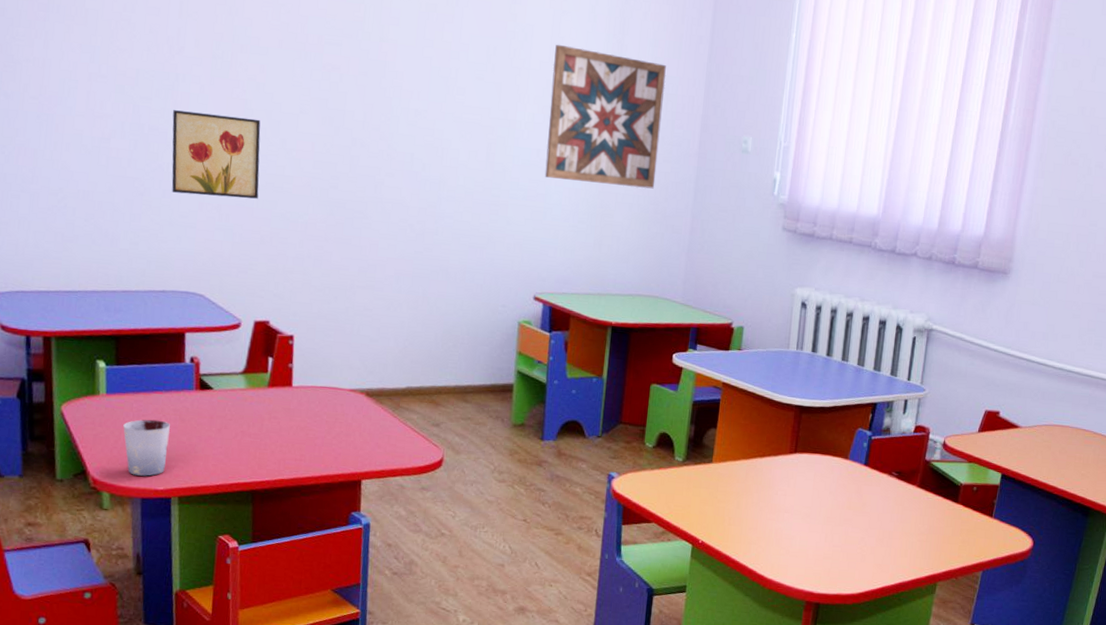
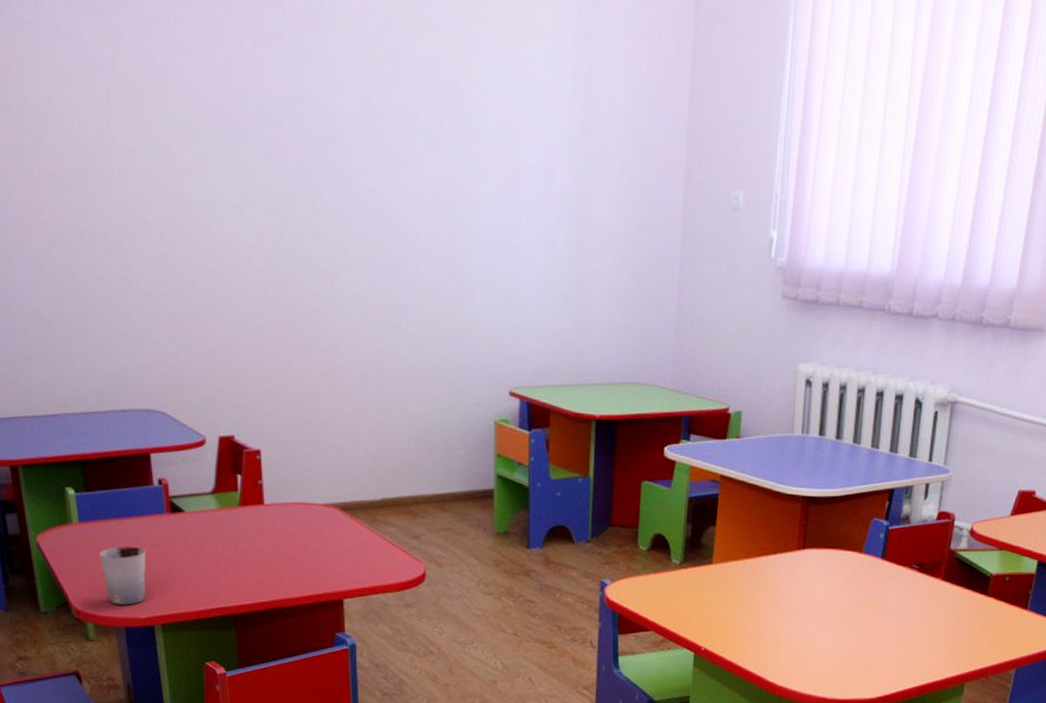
wall art: present [171,110,261,199] -> none [112,211,210,304]
wall art: present [544,44,666,189] -> none [512,99,643,262]

